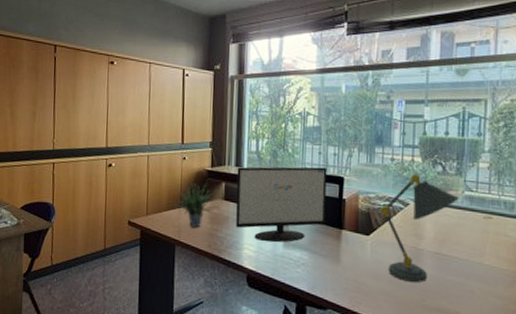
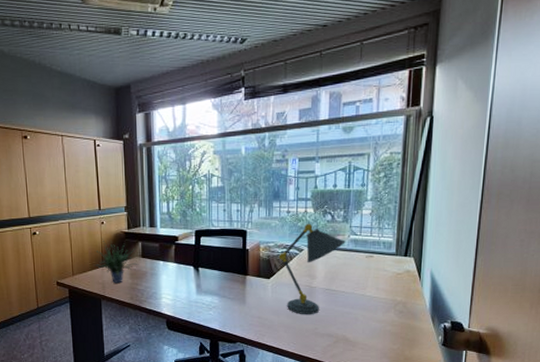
computer monitor: present [235,166,327,242] -> none [151,223,232,290]

